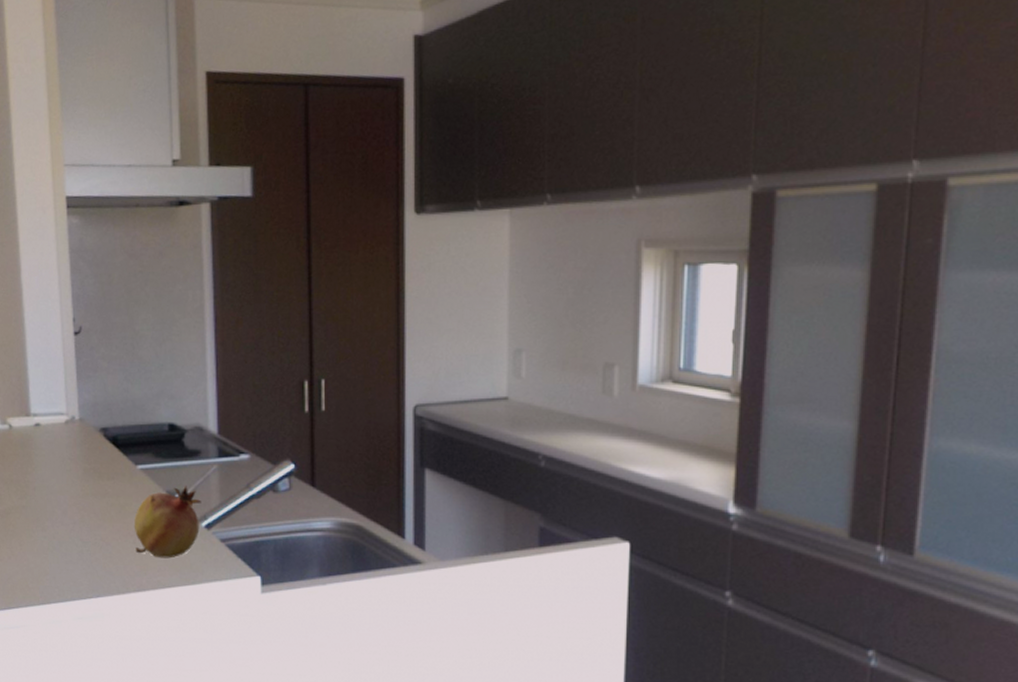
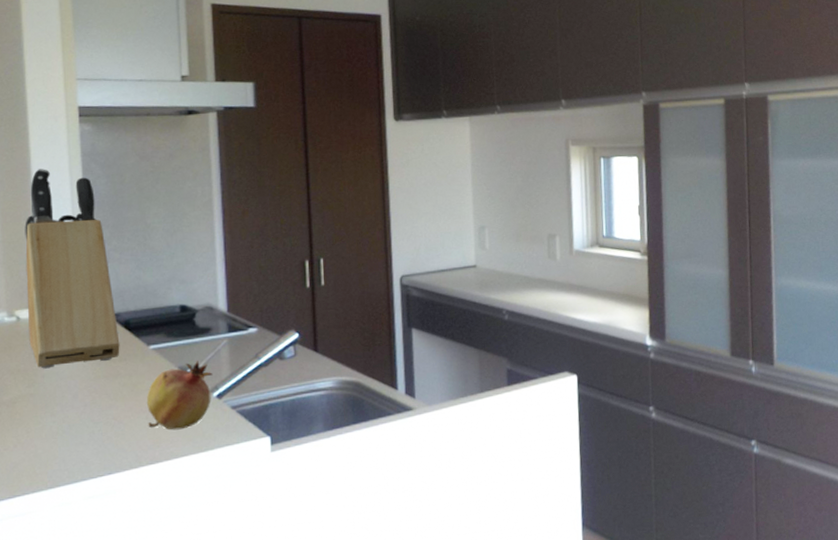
knife block: none [15,266,108,481] -> present [25,169,120,369]

